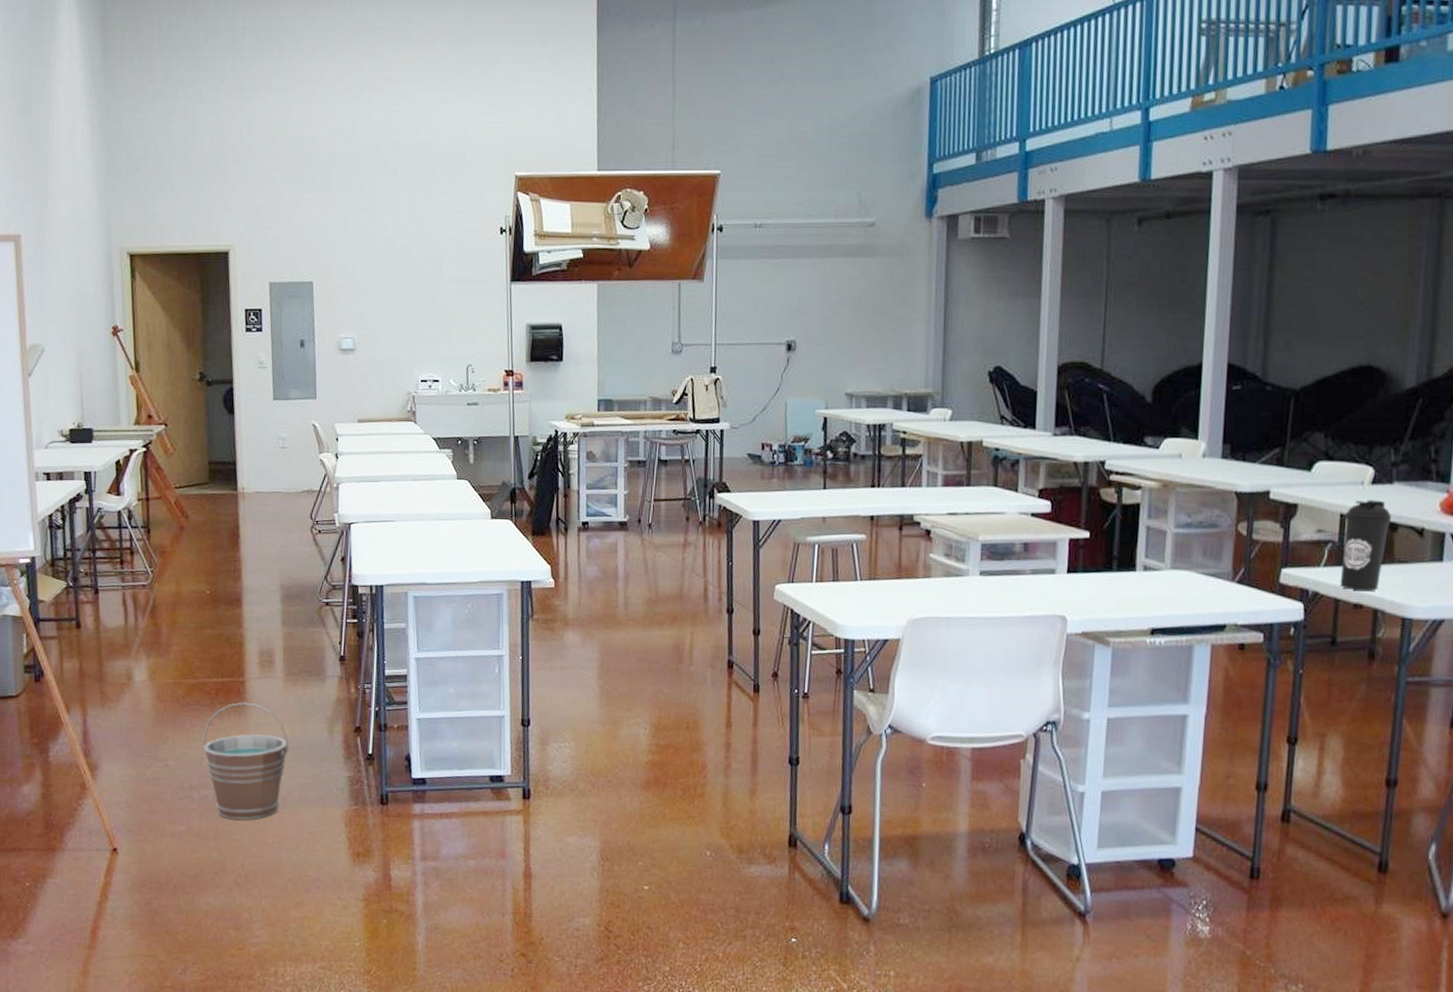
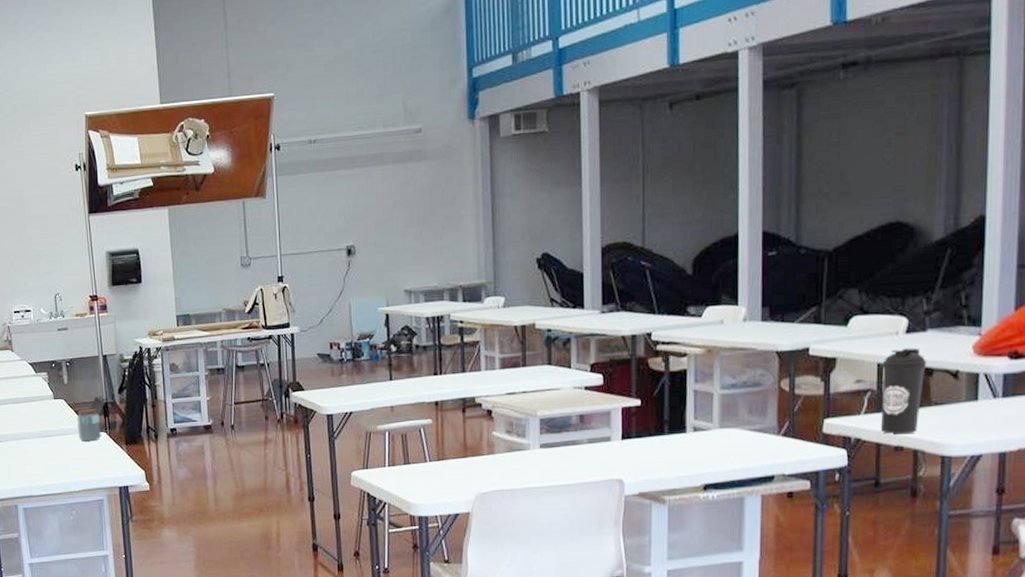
peanut butter: none [480,493,506,529] -> present [76,409,101,442]

